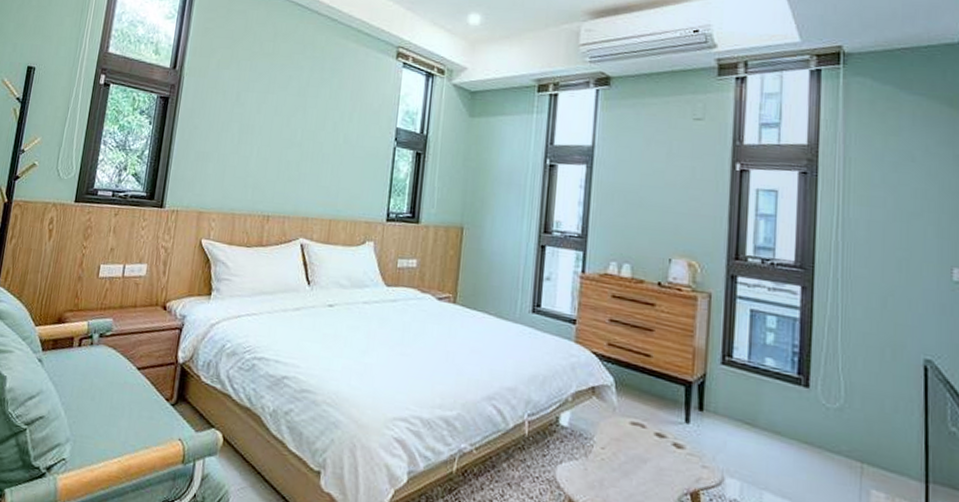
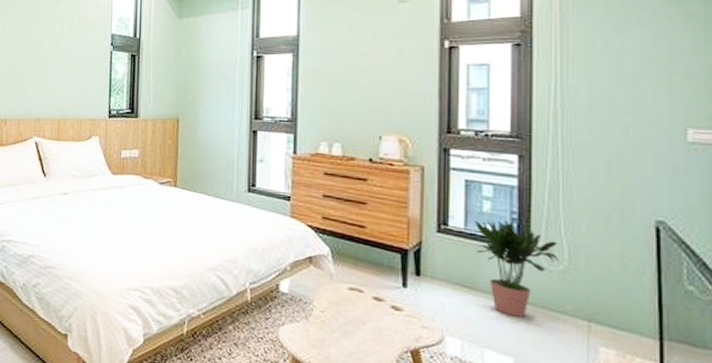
potted plant: none [757,352,836,458] -> present [474,219,558,317]

